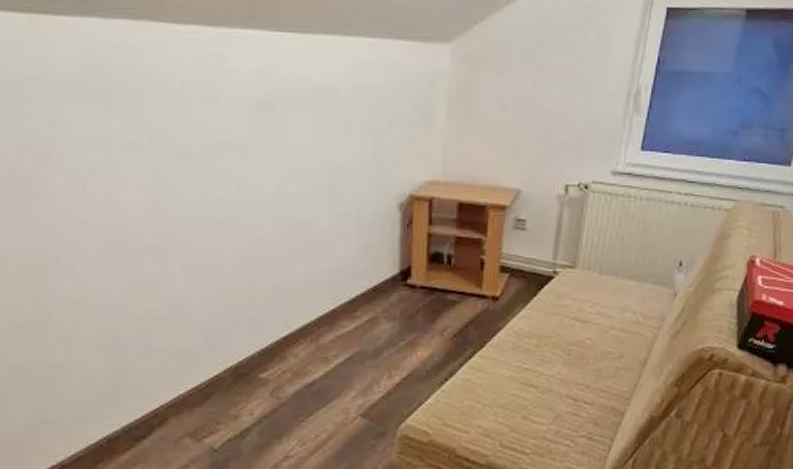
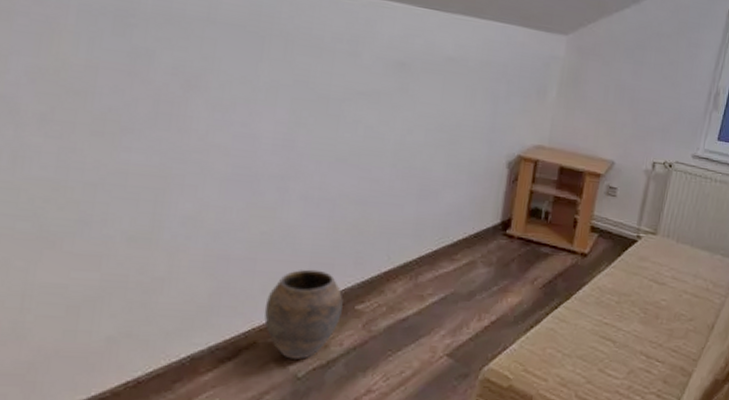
vase: none [168,341,247,432] -> present [264,269,343,360]

